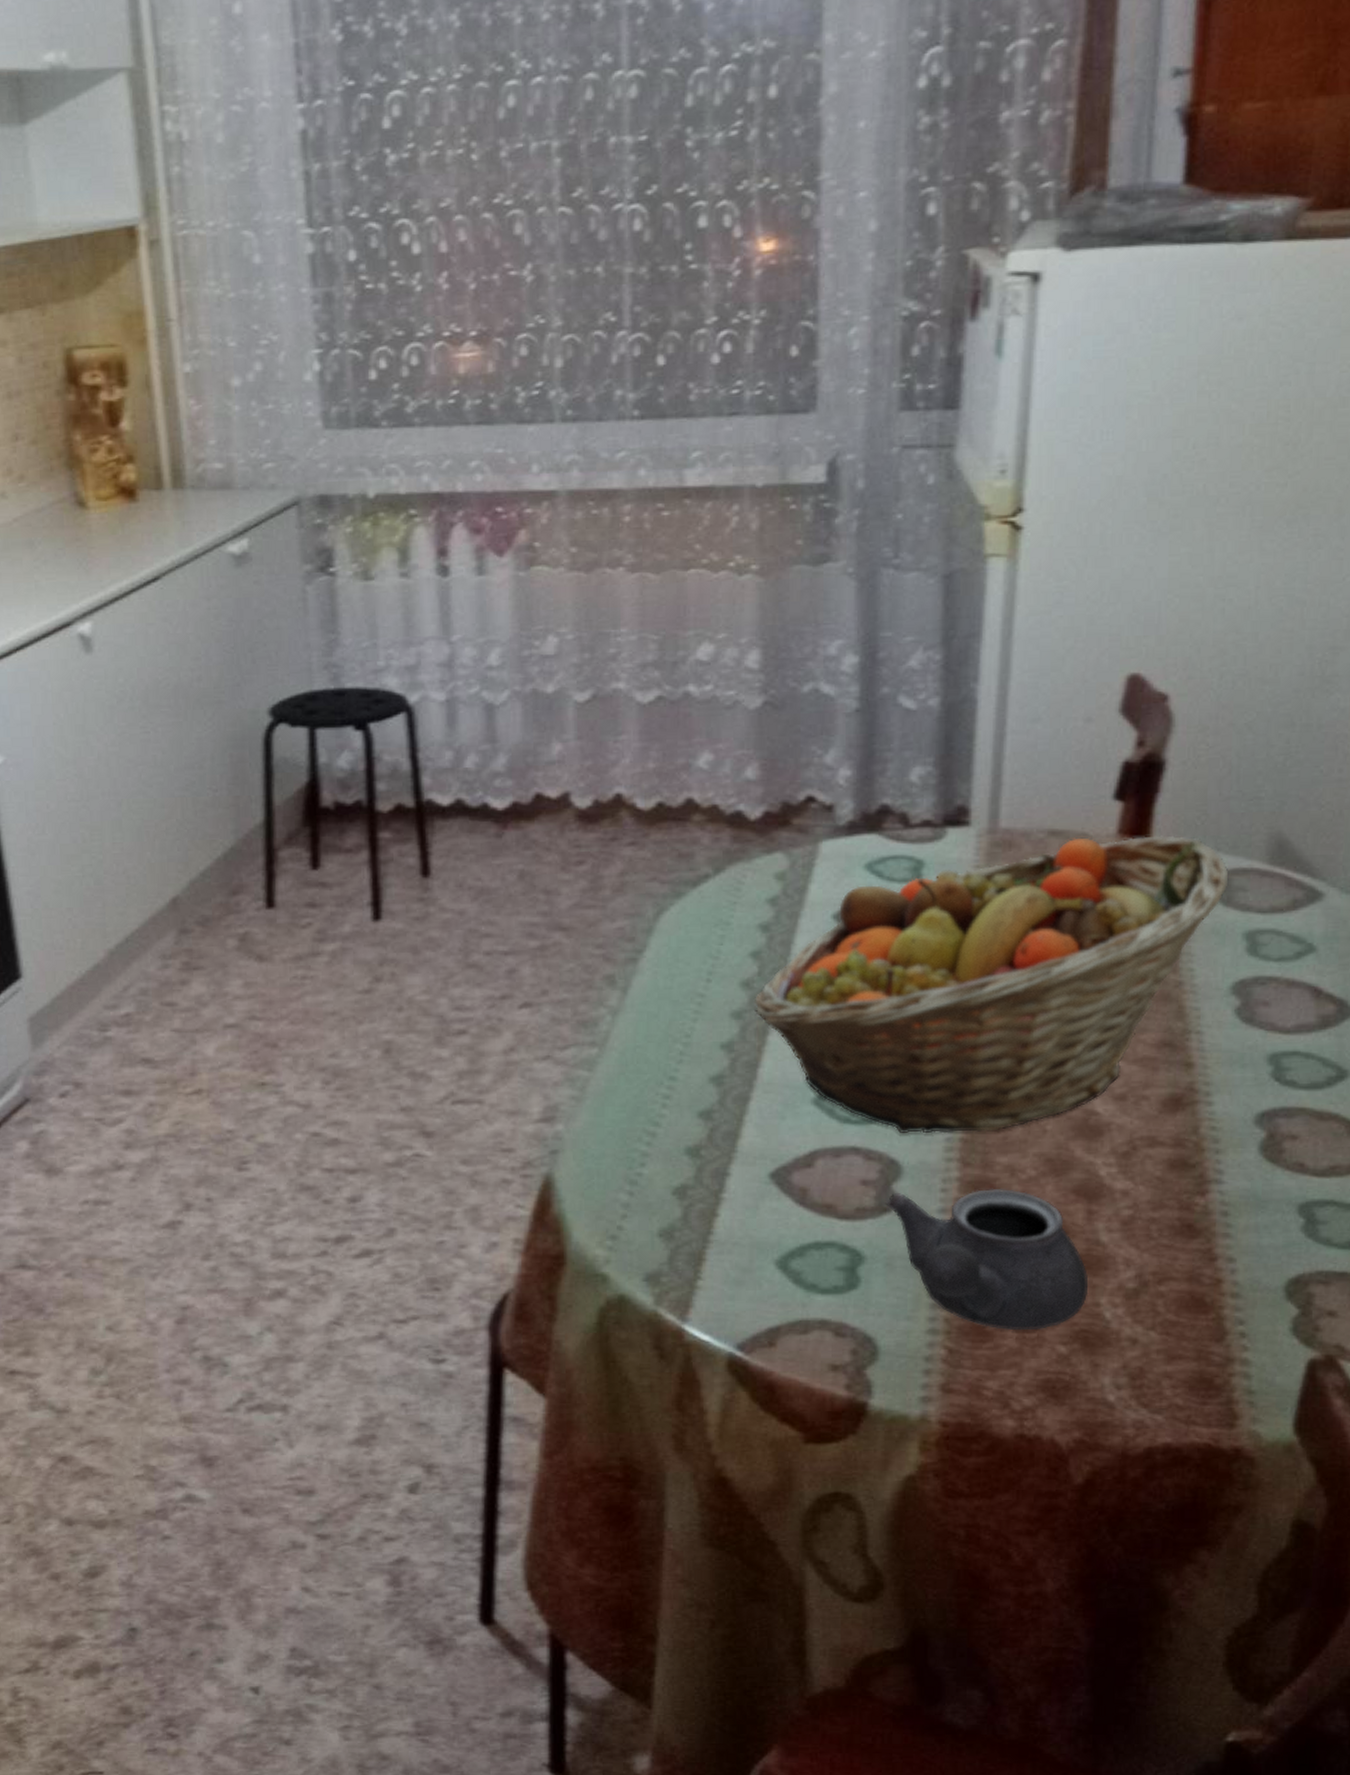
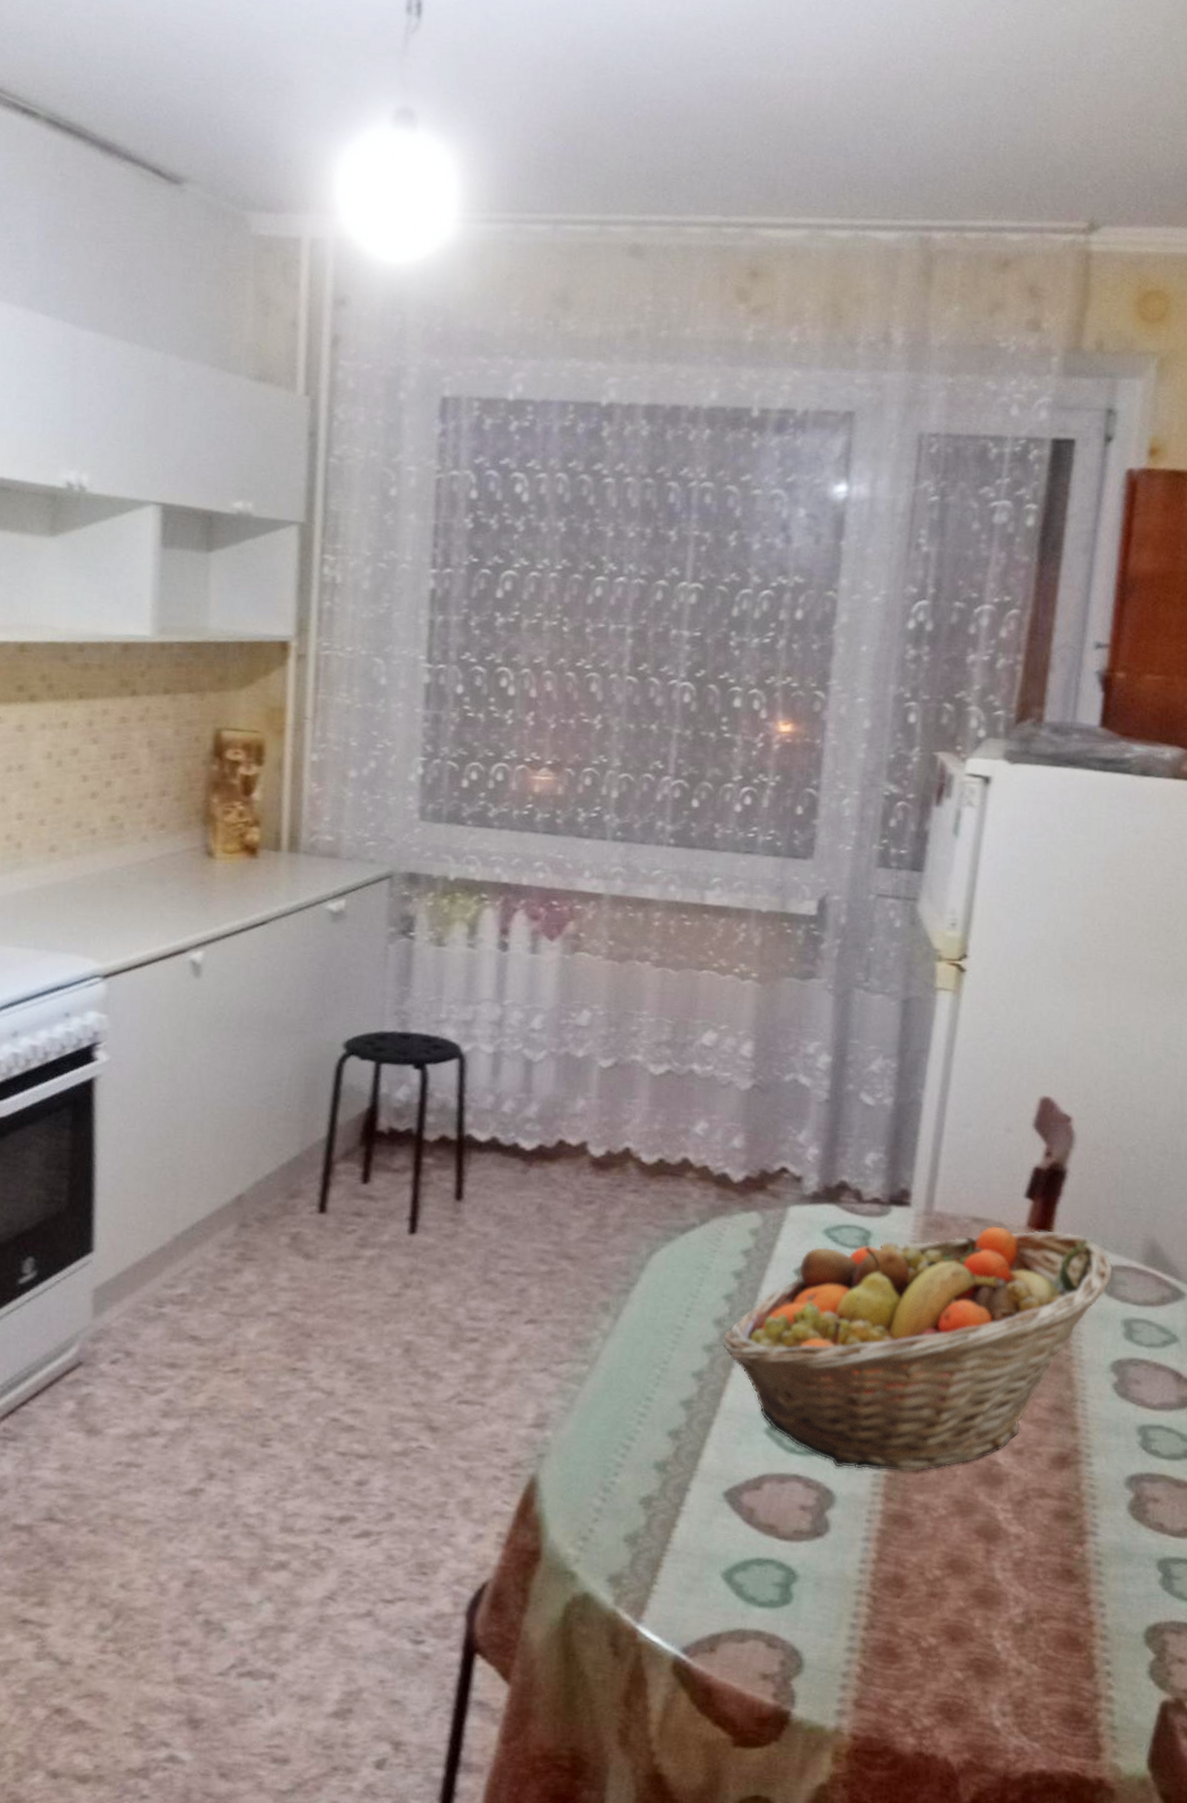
teapot: present [885,1189,1089,1331] -> none [819,1519,984,1656]

